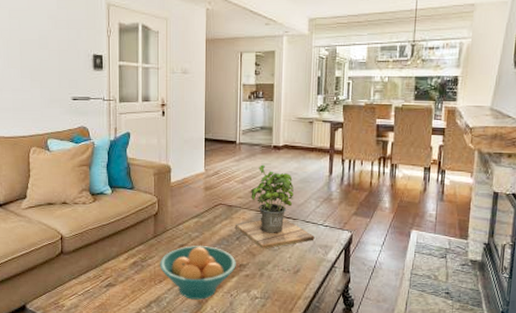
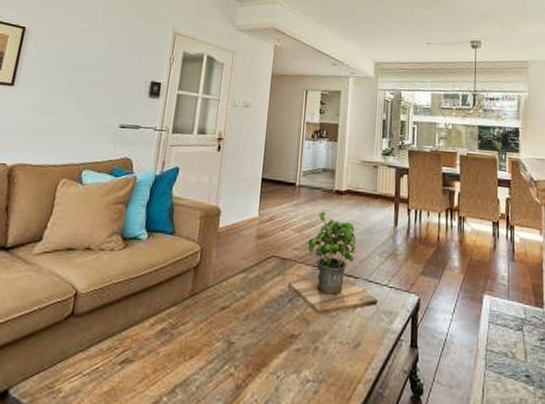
fruit bowl: present [159,245,236,300] -> none [192,308,287,383]

